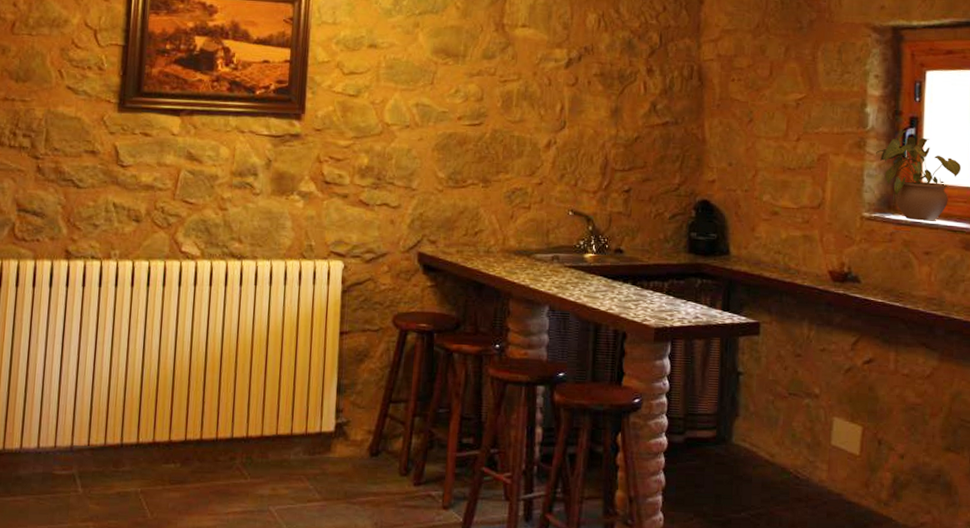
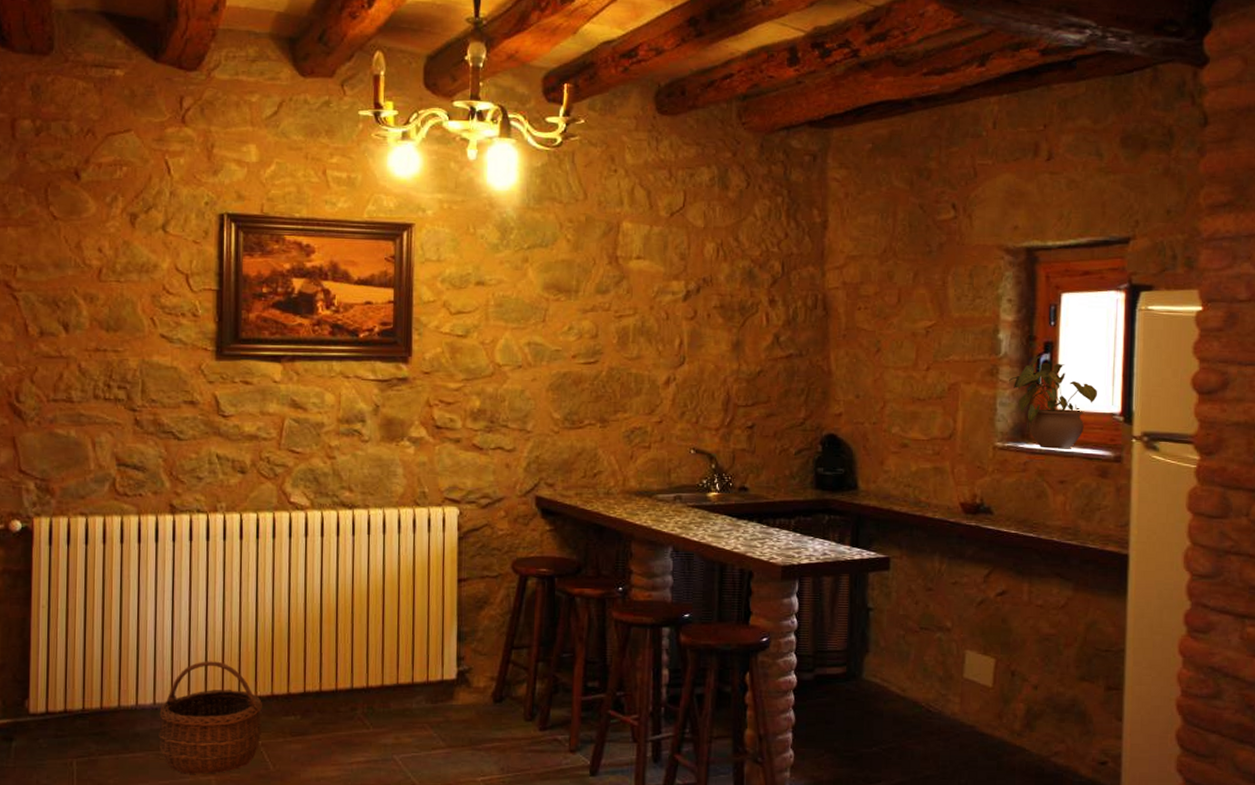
wicker basket: none [40,406,144,520] -> present [159,661,262,774]

